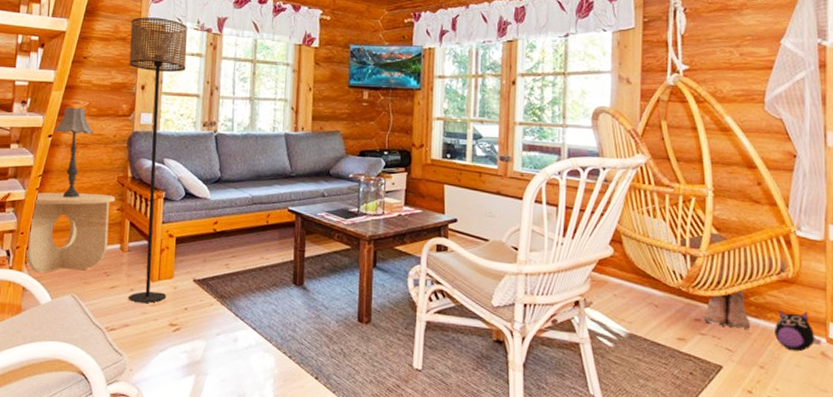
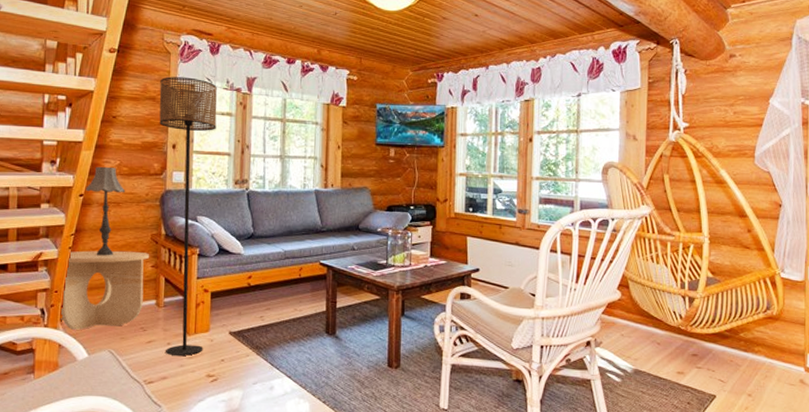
boots: present [704,288,750,330] -> none [700,326,740,363]
plush toy: present [775,310,822,352] -> none [761,344,801,380]

